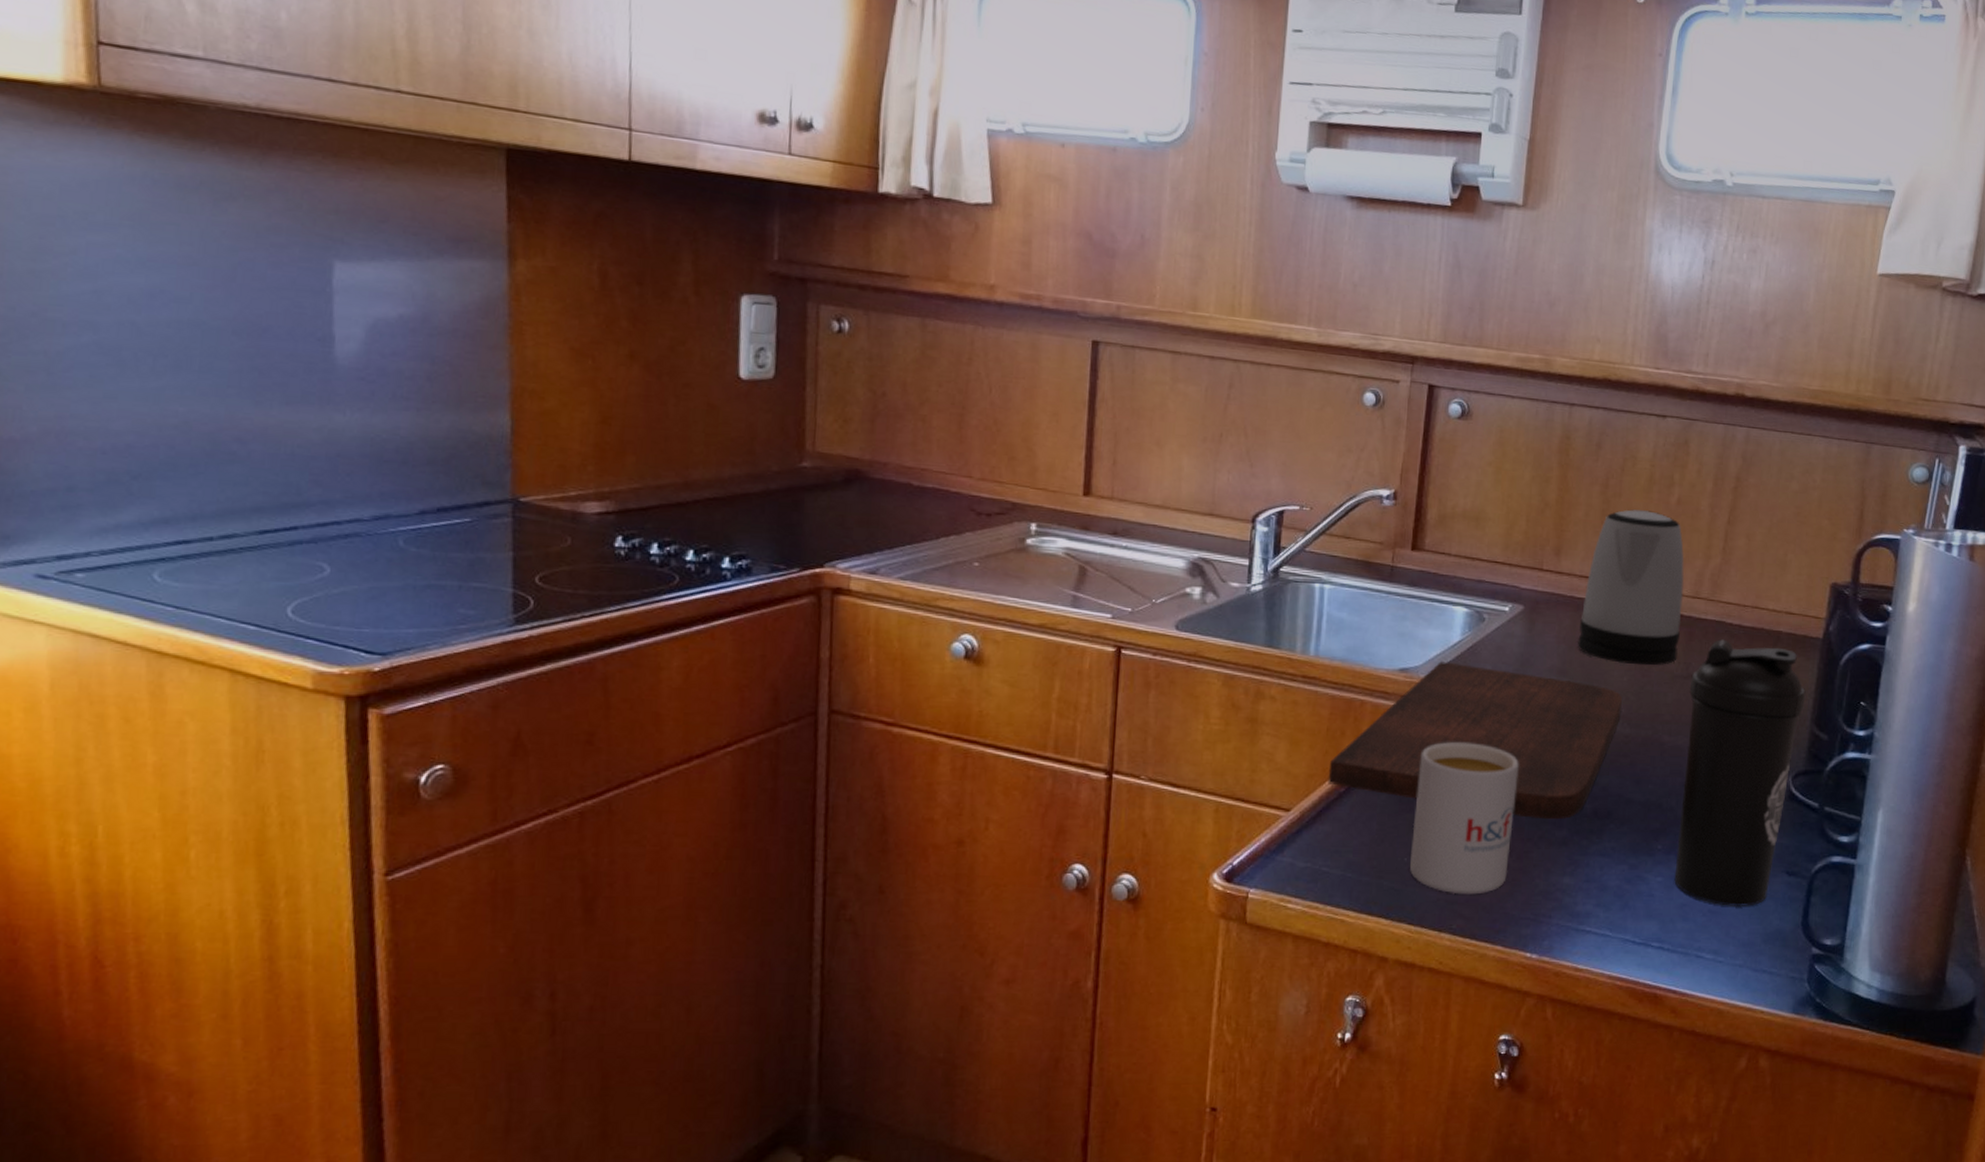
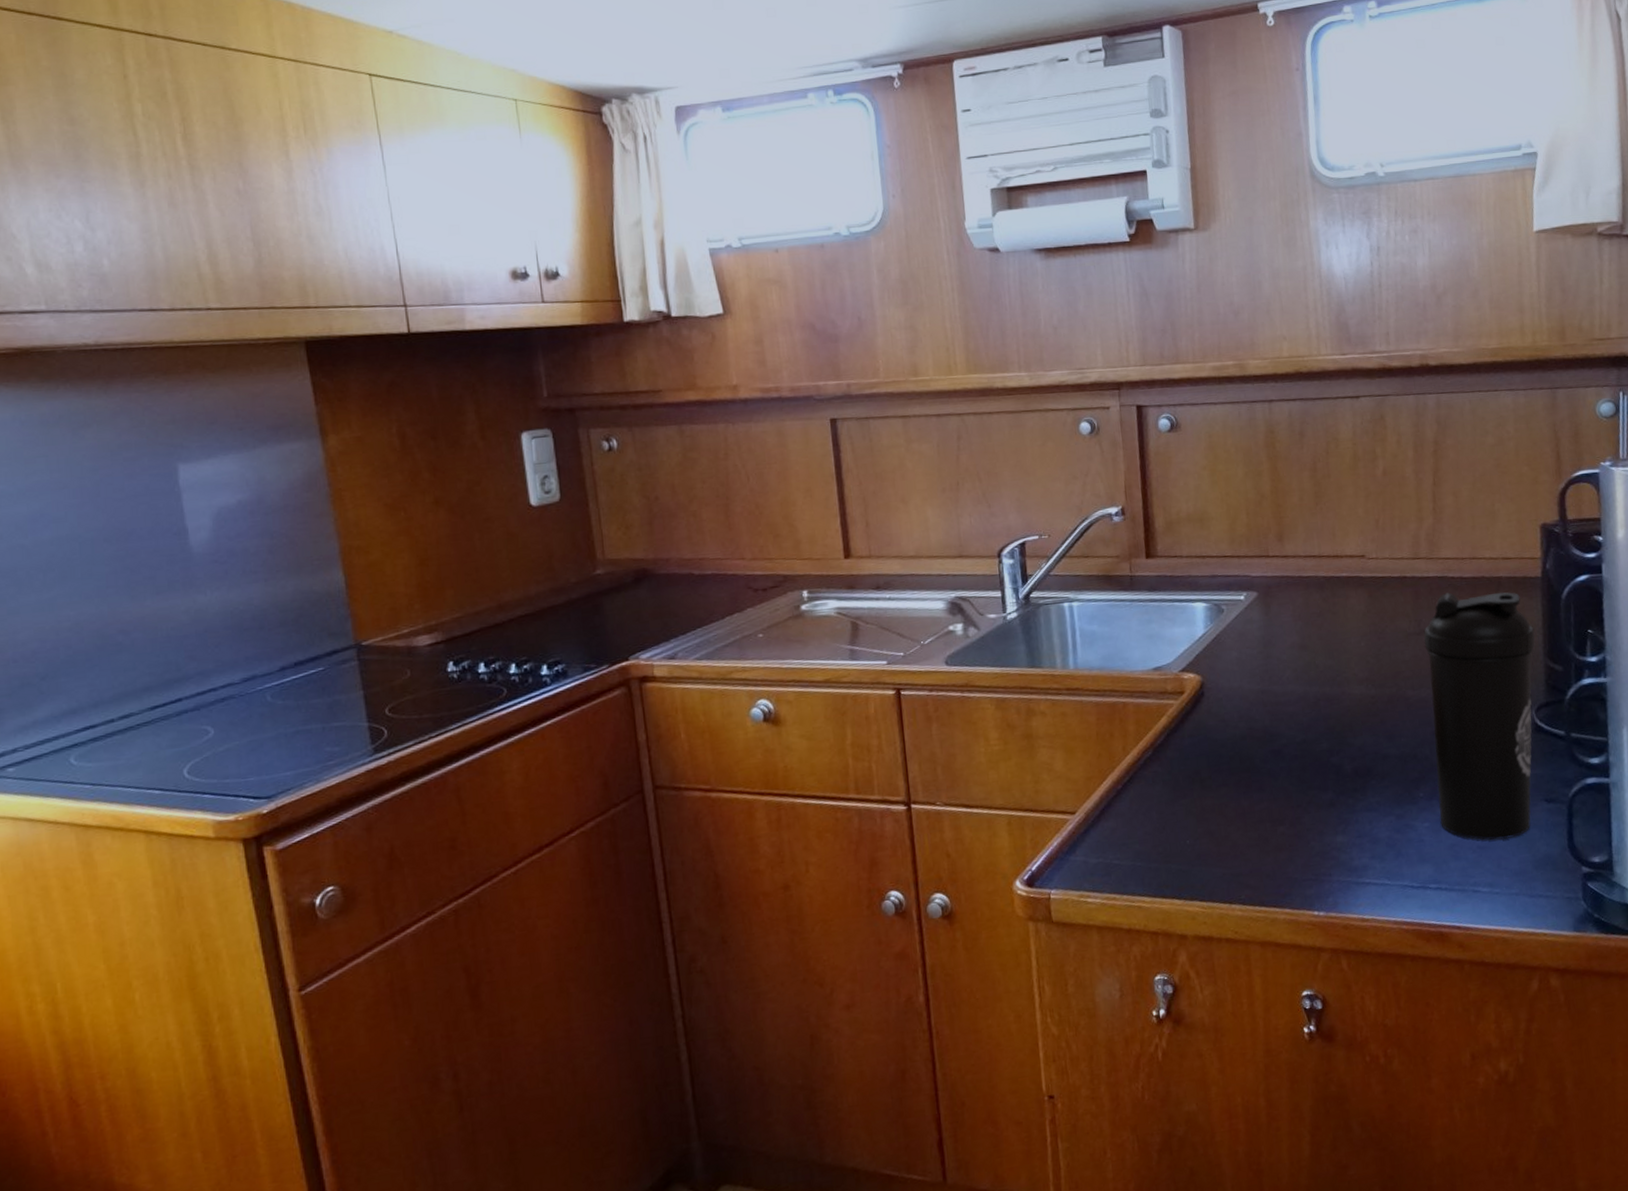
cutting board: present [1328,661,1623,820] -> none [1104,654,1365,787]
mug: present [1410,742,1519,895] -> none [1185,725,1284,867]
kettle: present [1578,509,1685,666] -> none [1311,485,1408,631]

